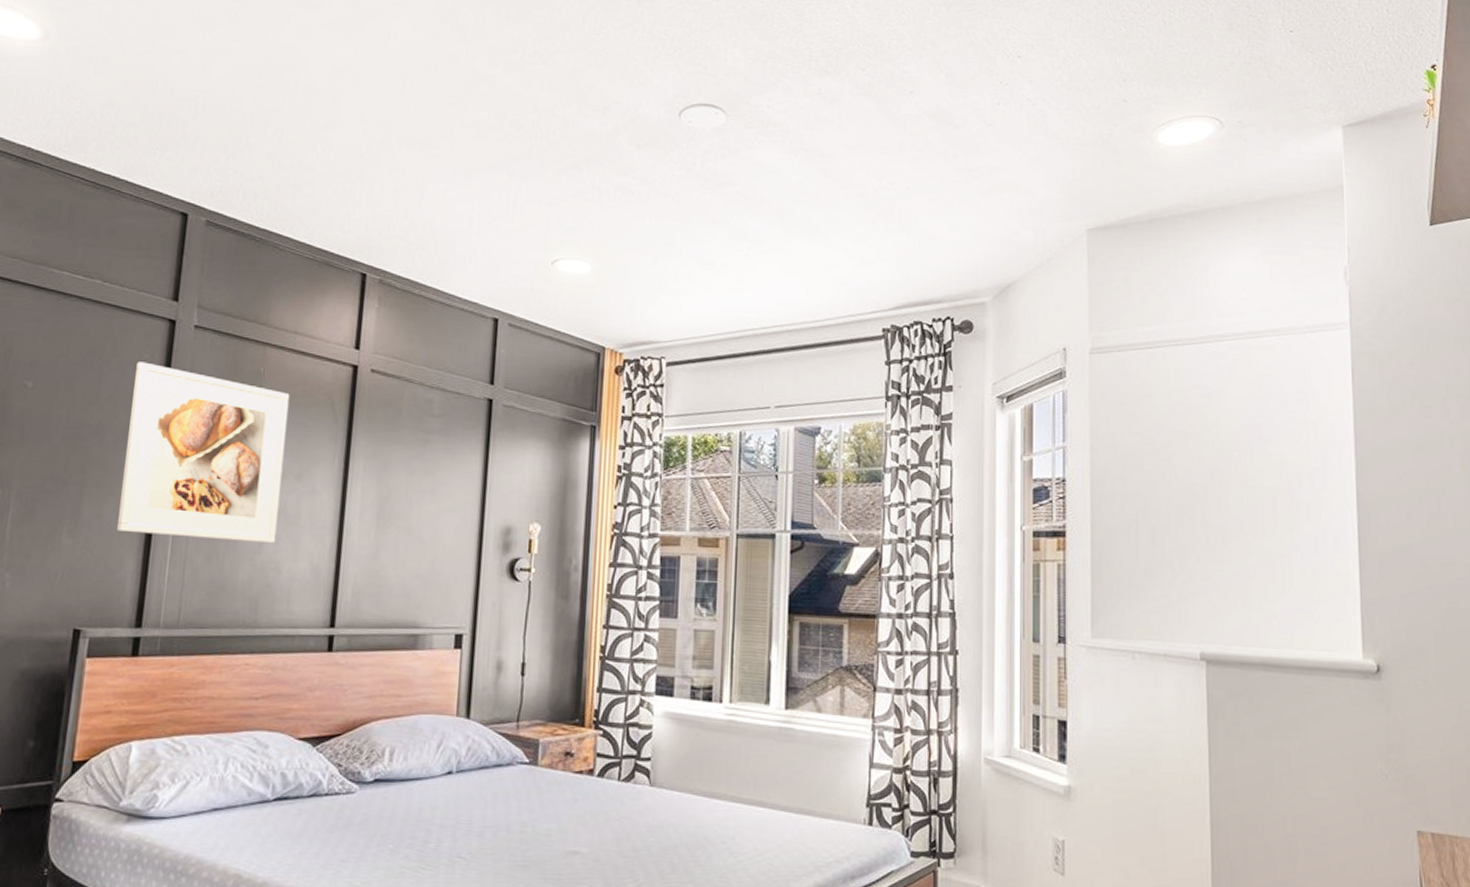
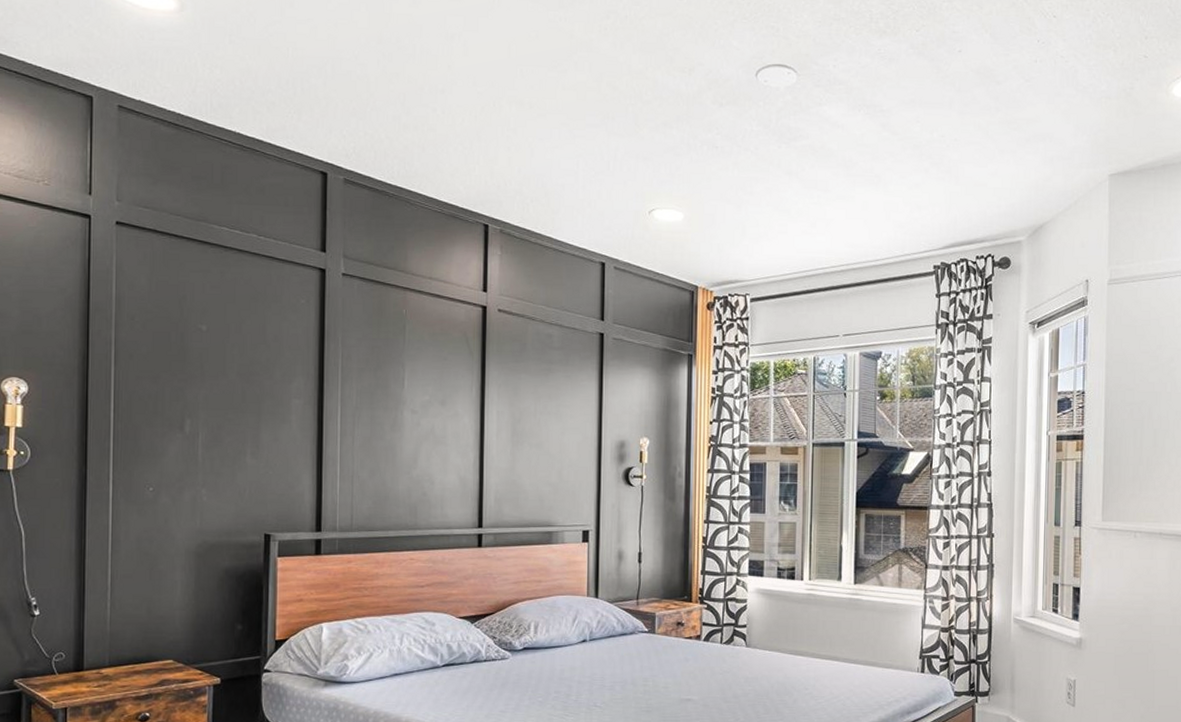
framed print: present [117,361,290,544] -> none [293,306,430,460]

